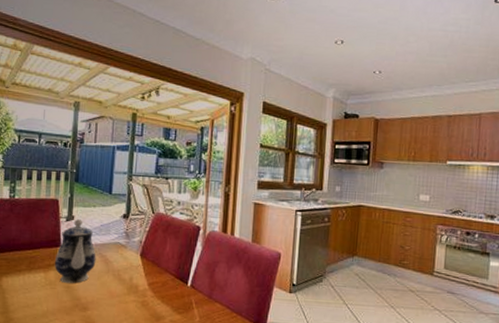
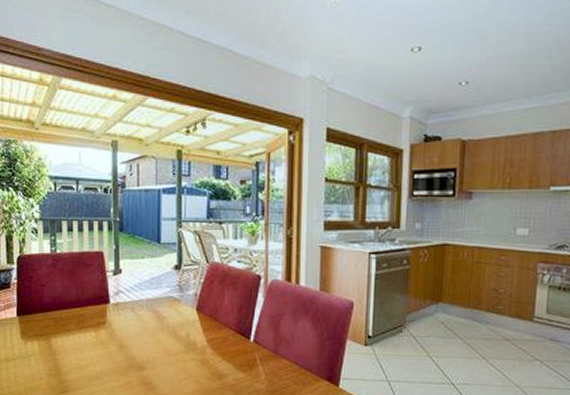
teapot: present [54,219,96,284] -> none [104,273,149,343]

